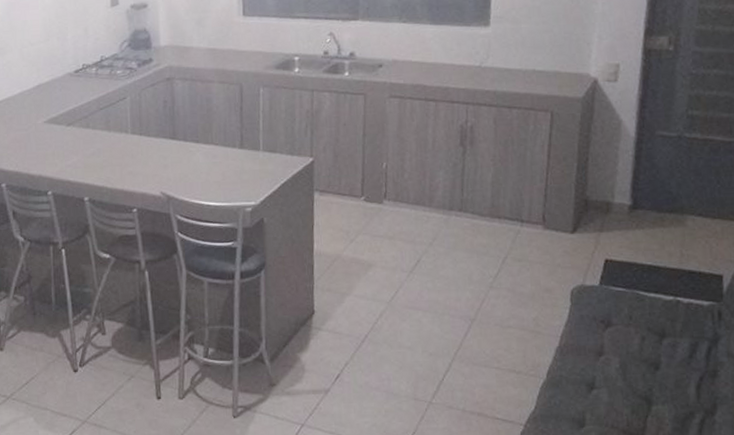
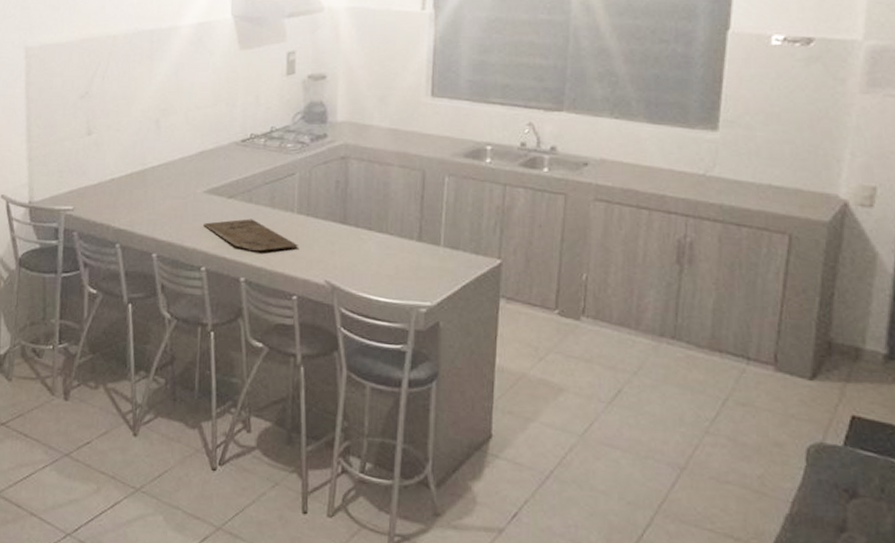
cutting board: none [46,143,134,172] -> present [203,219,298,252]

